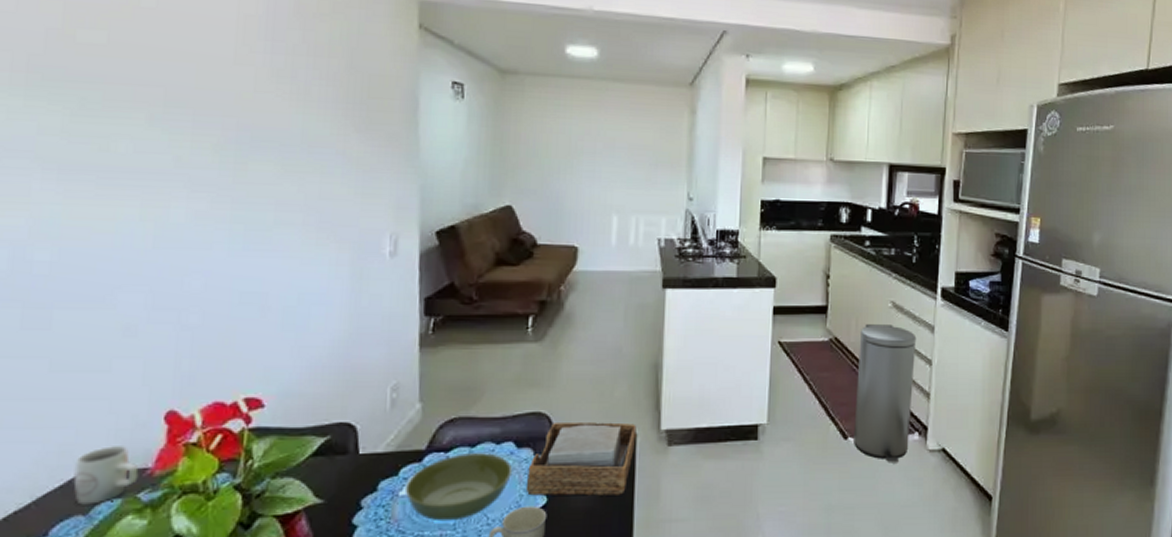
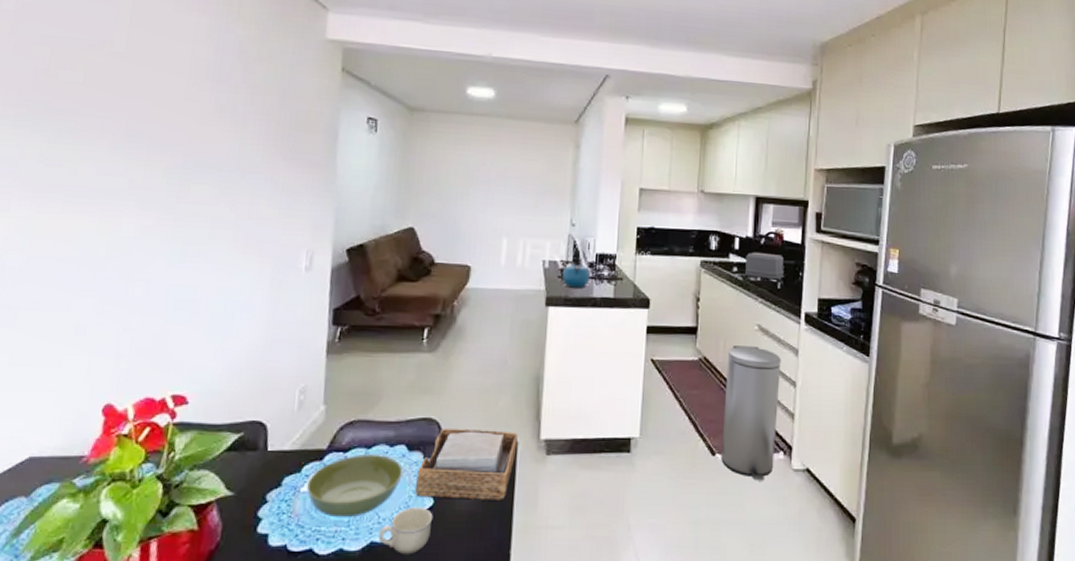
mug: present [73,446,139,505] -> none [19,434,77,488]
kettle: none [679,225,711,268] -> present [561,249,591,288]
toaster: none [878,224,920,254] -> present [745,252,784,280]

